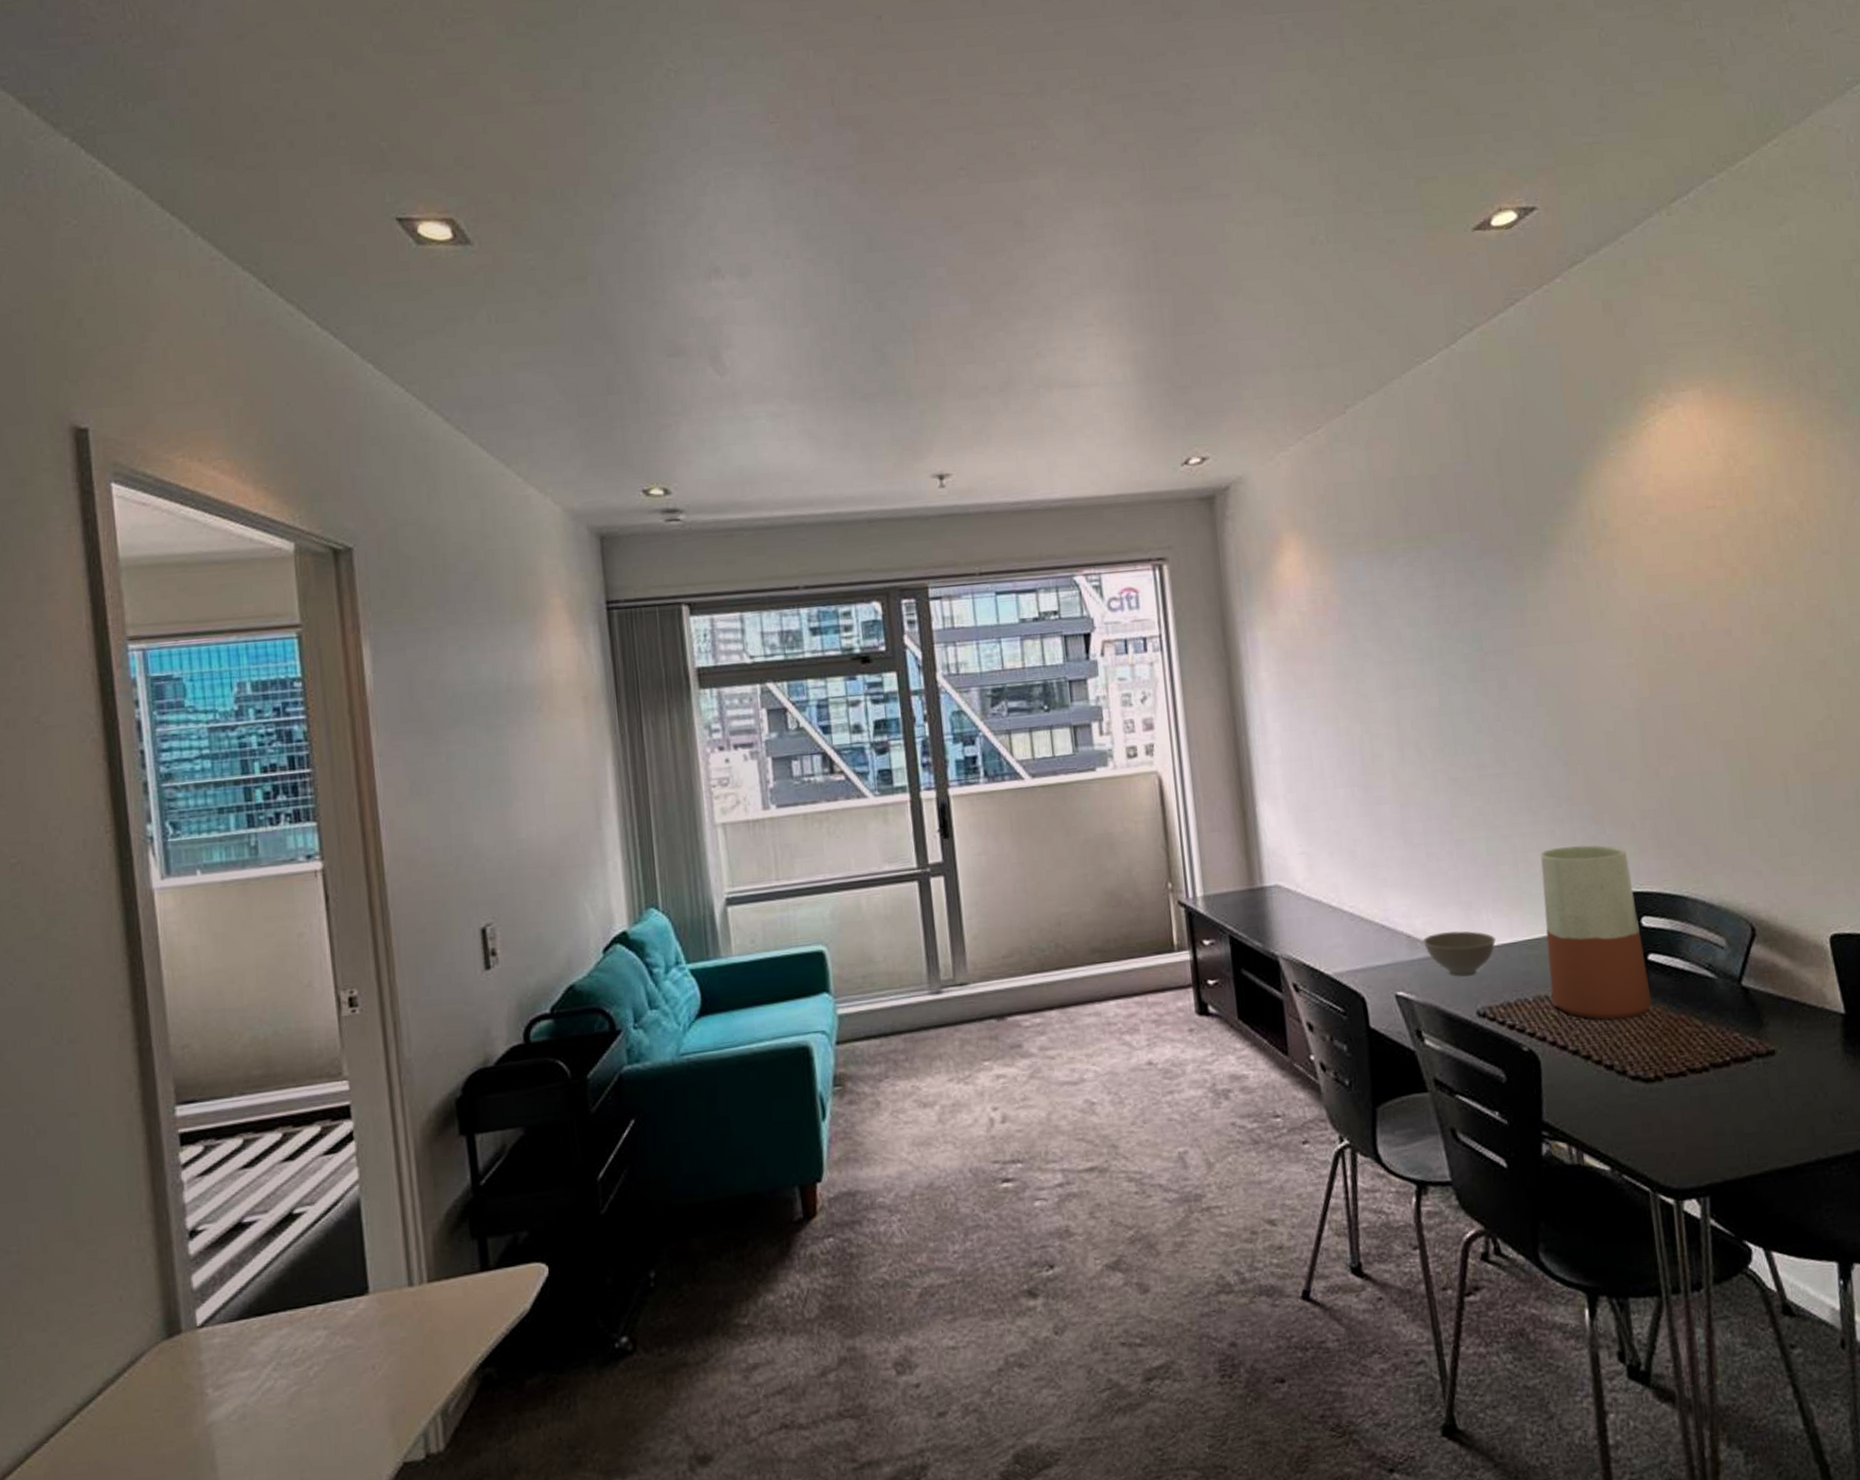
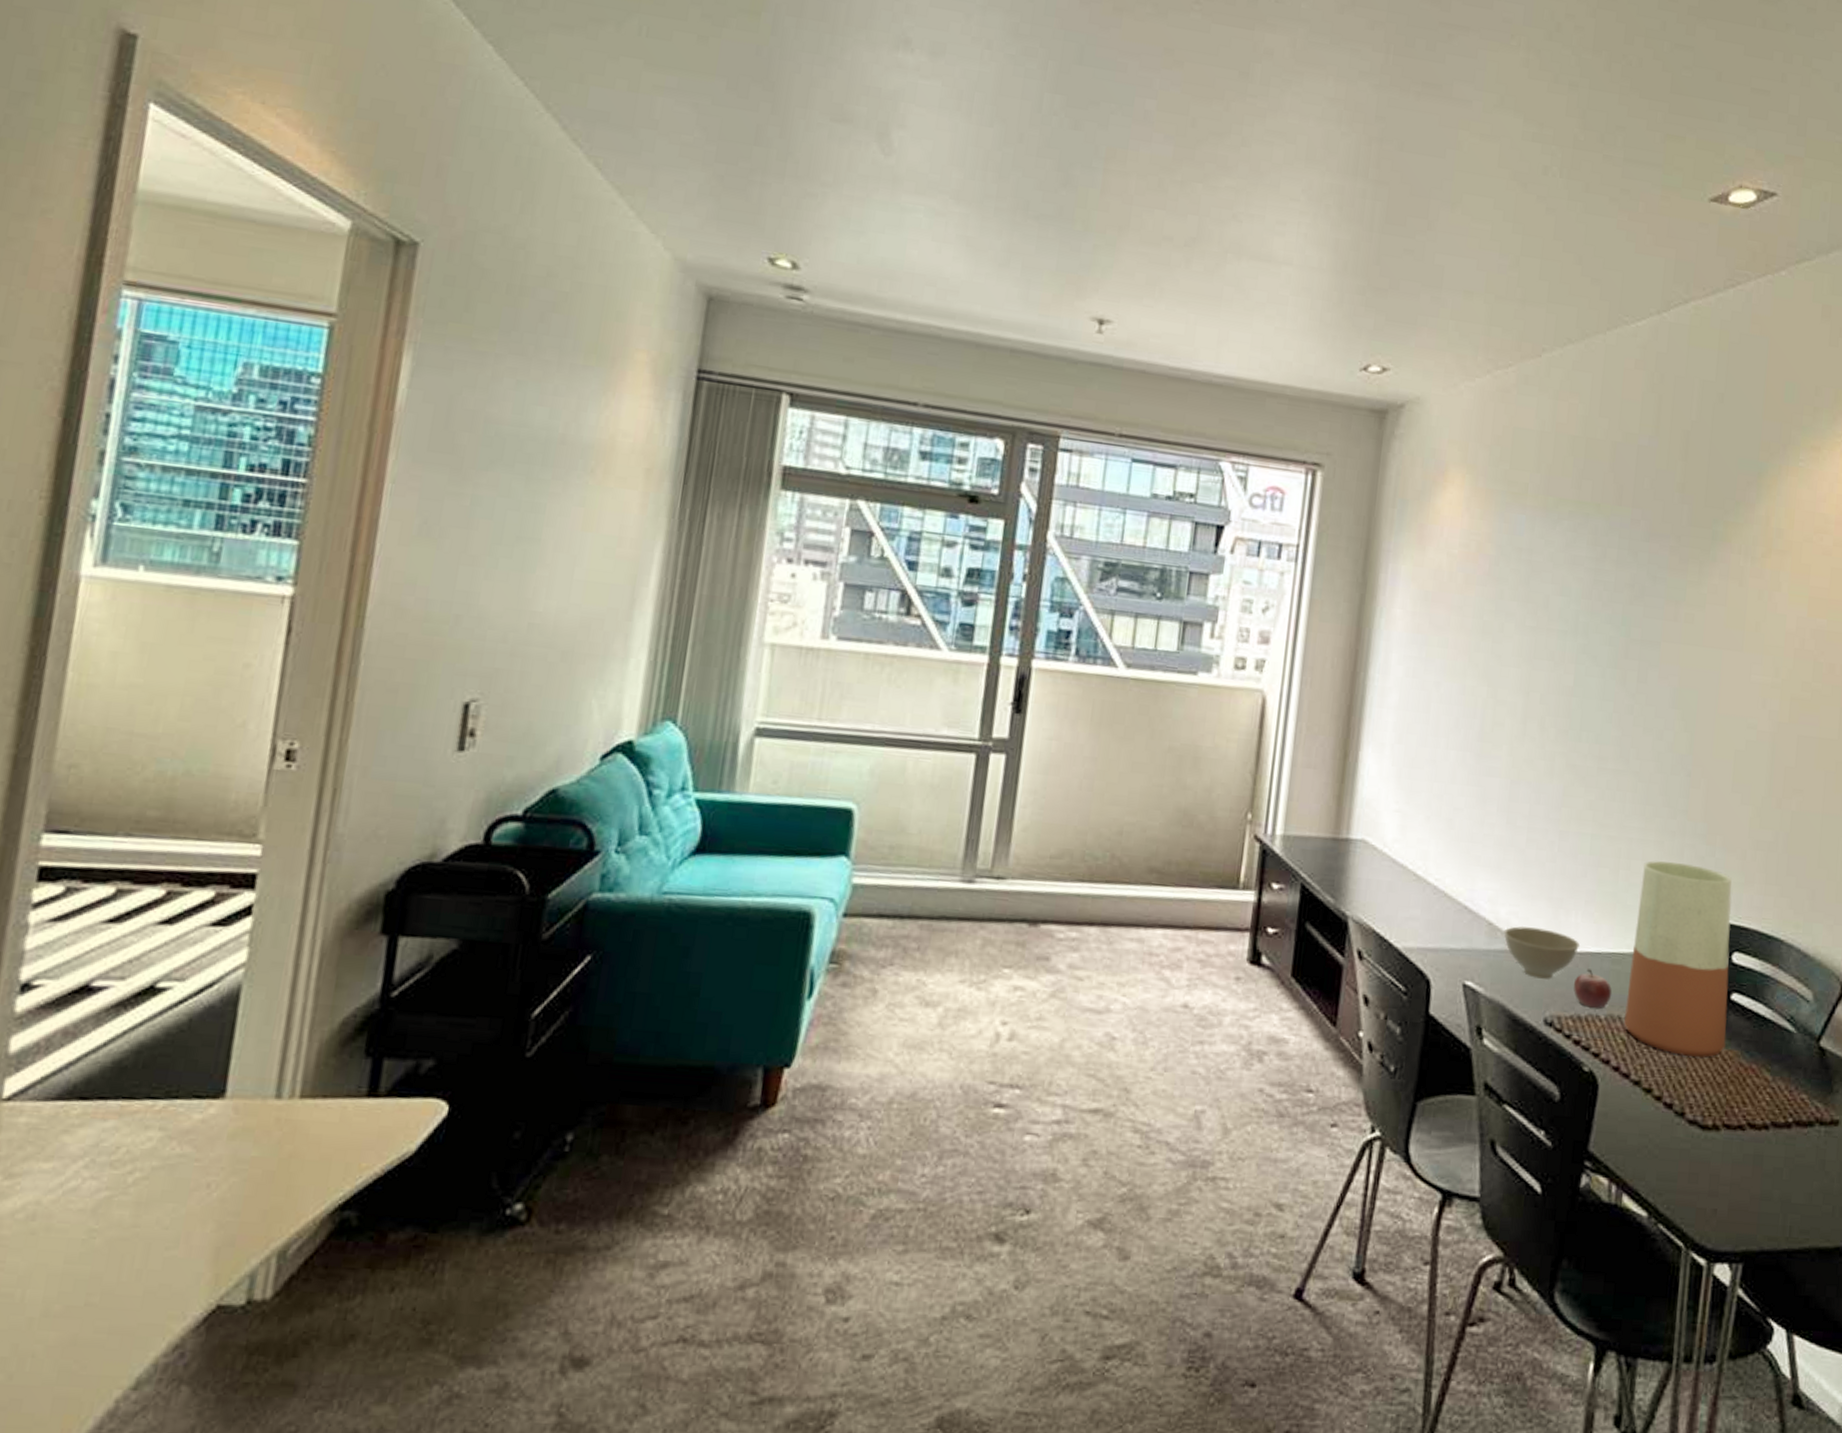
fruit: none [1497,958,1536,994] -> present [1573,968,1612,1009]

